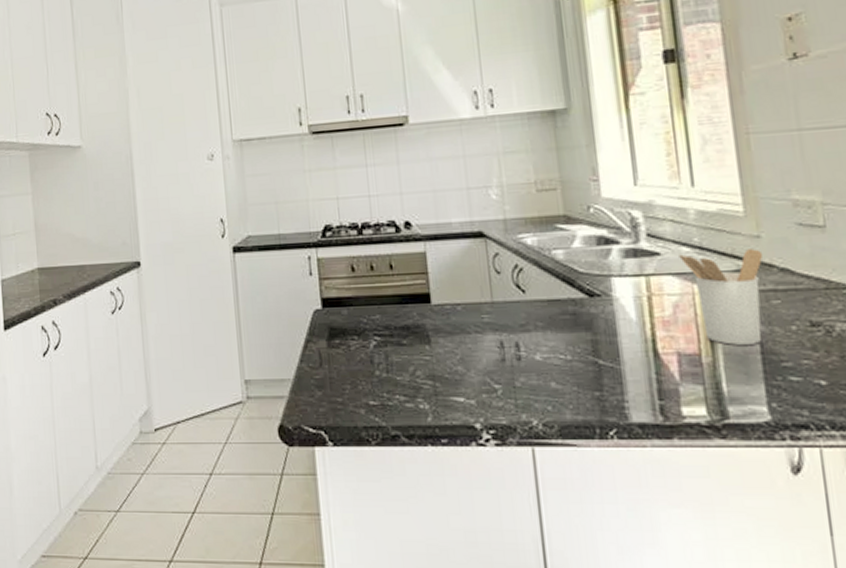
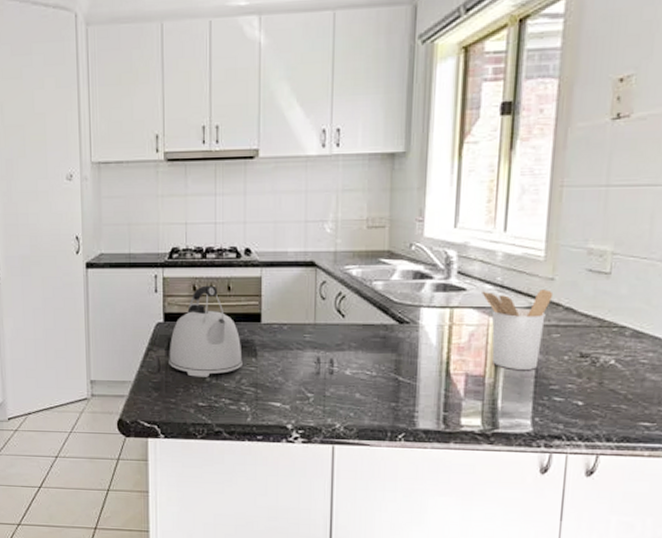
kettle: none [330,264,415,371] -> present [169,285,243,377]

